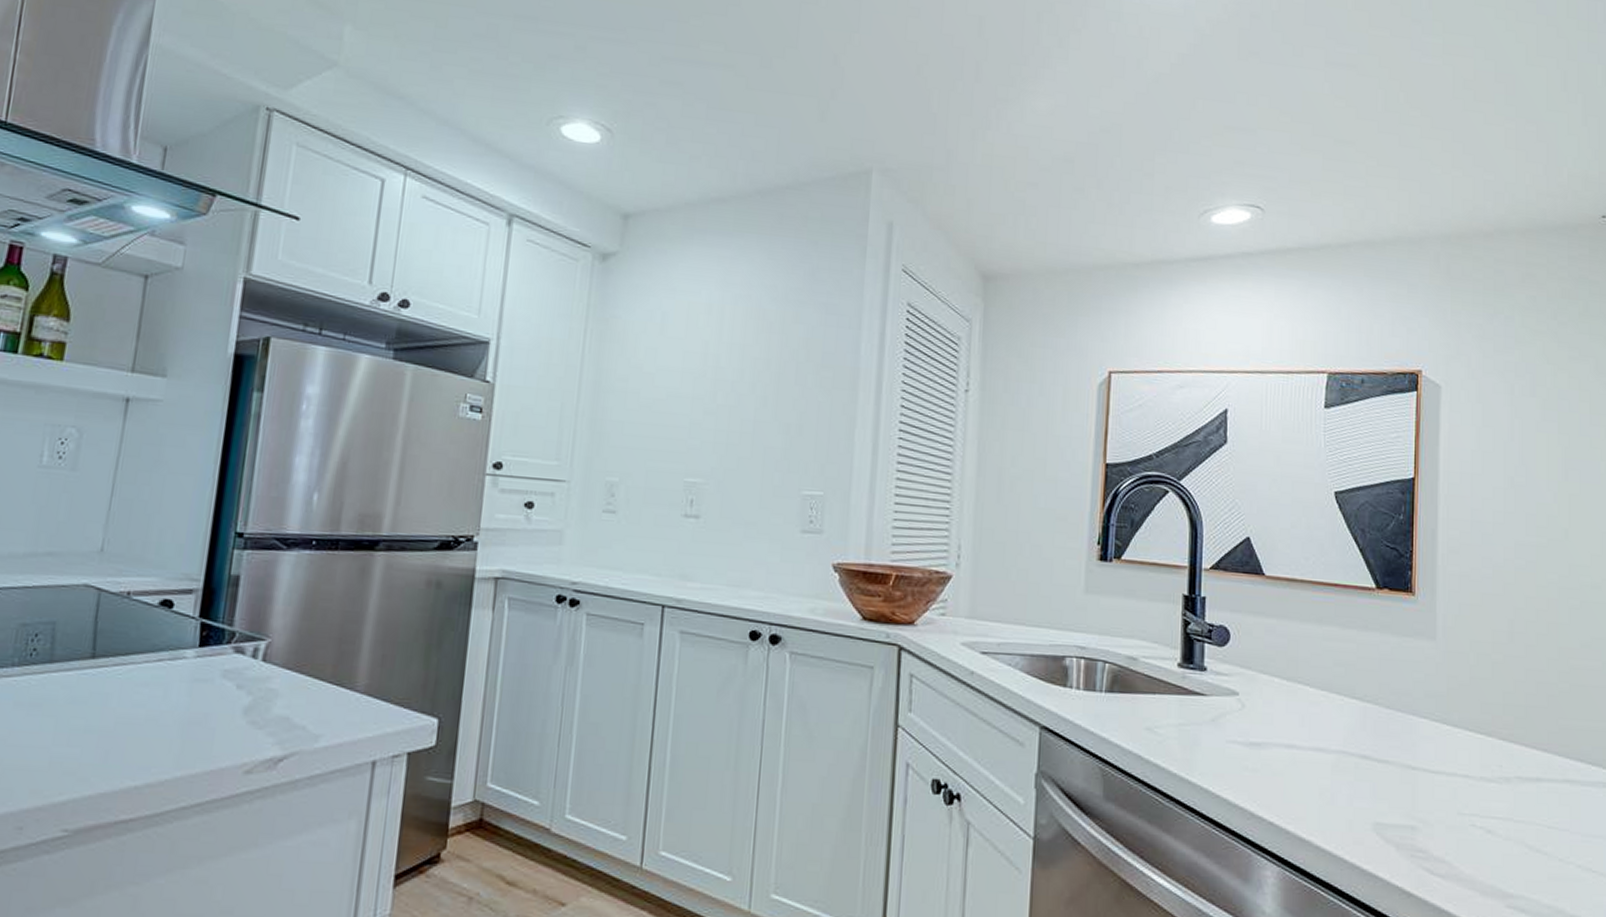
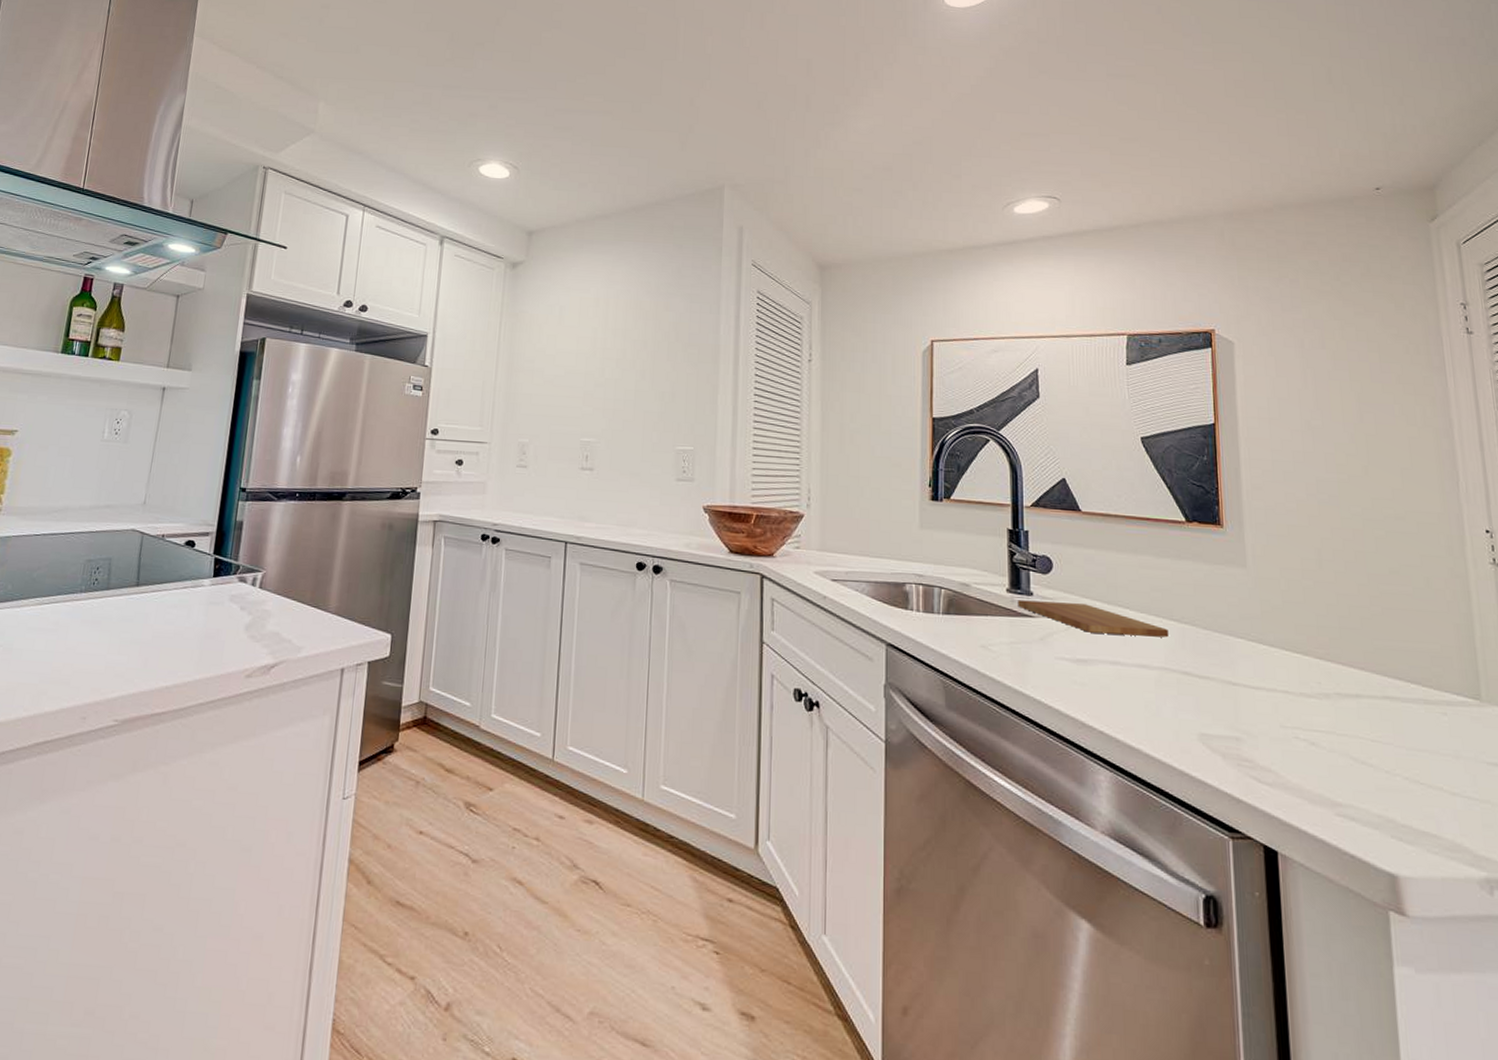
cutting board: none [1189,676,1349,718] -> present [1018,600,1169,638]

